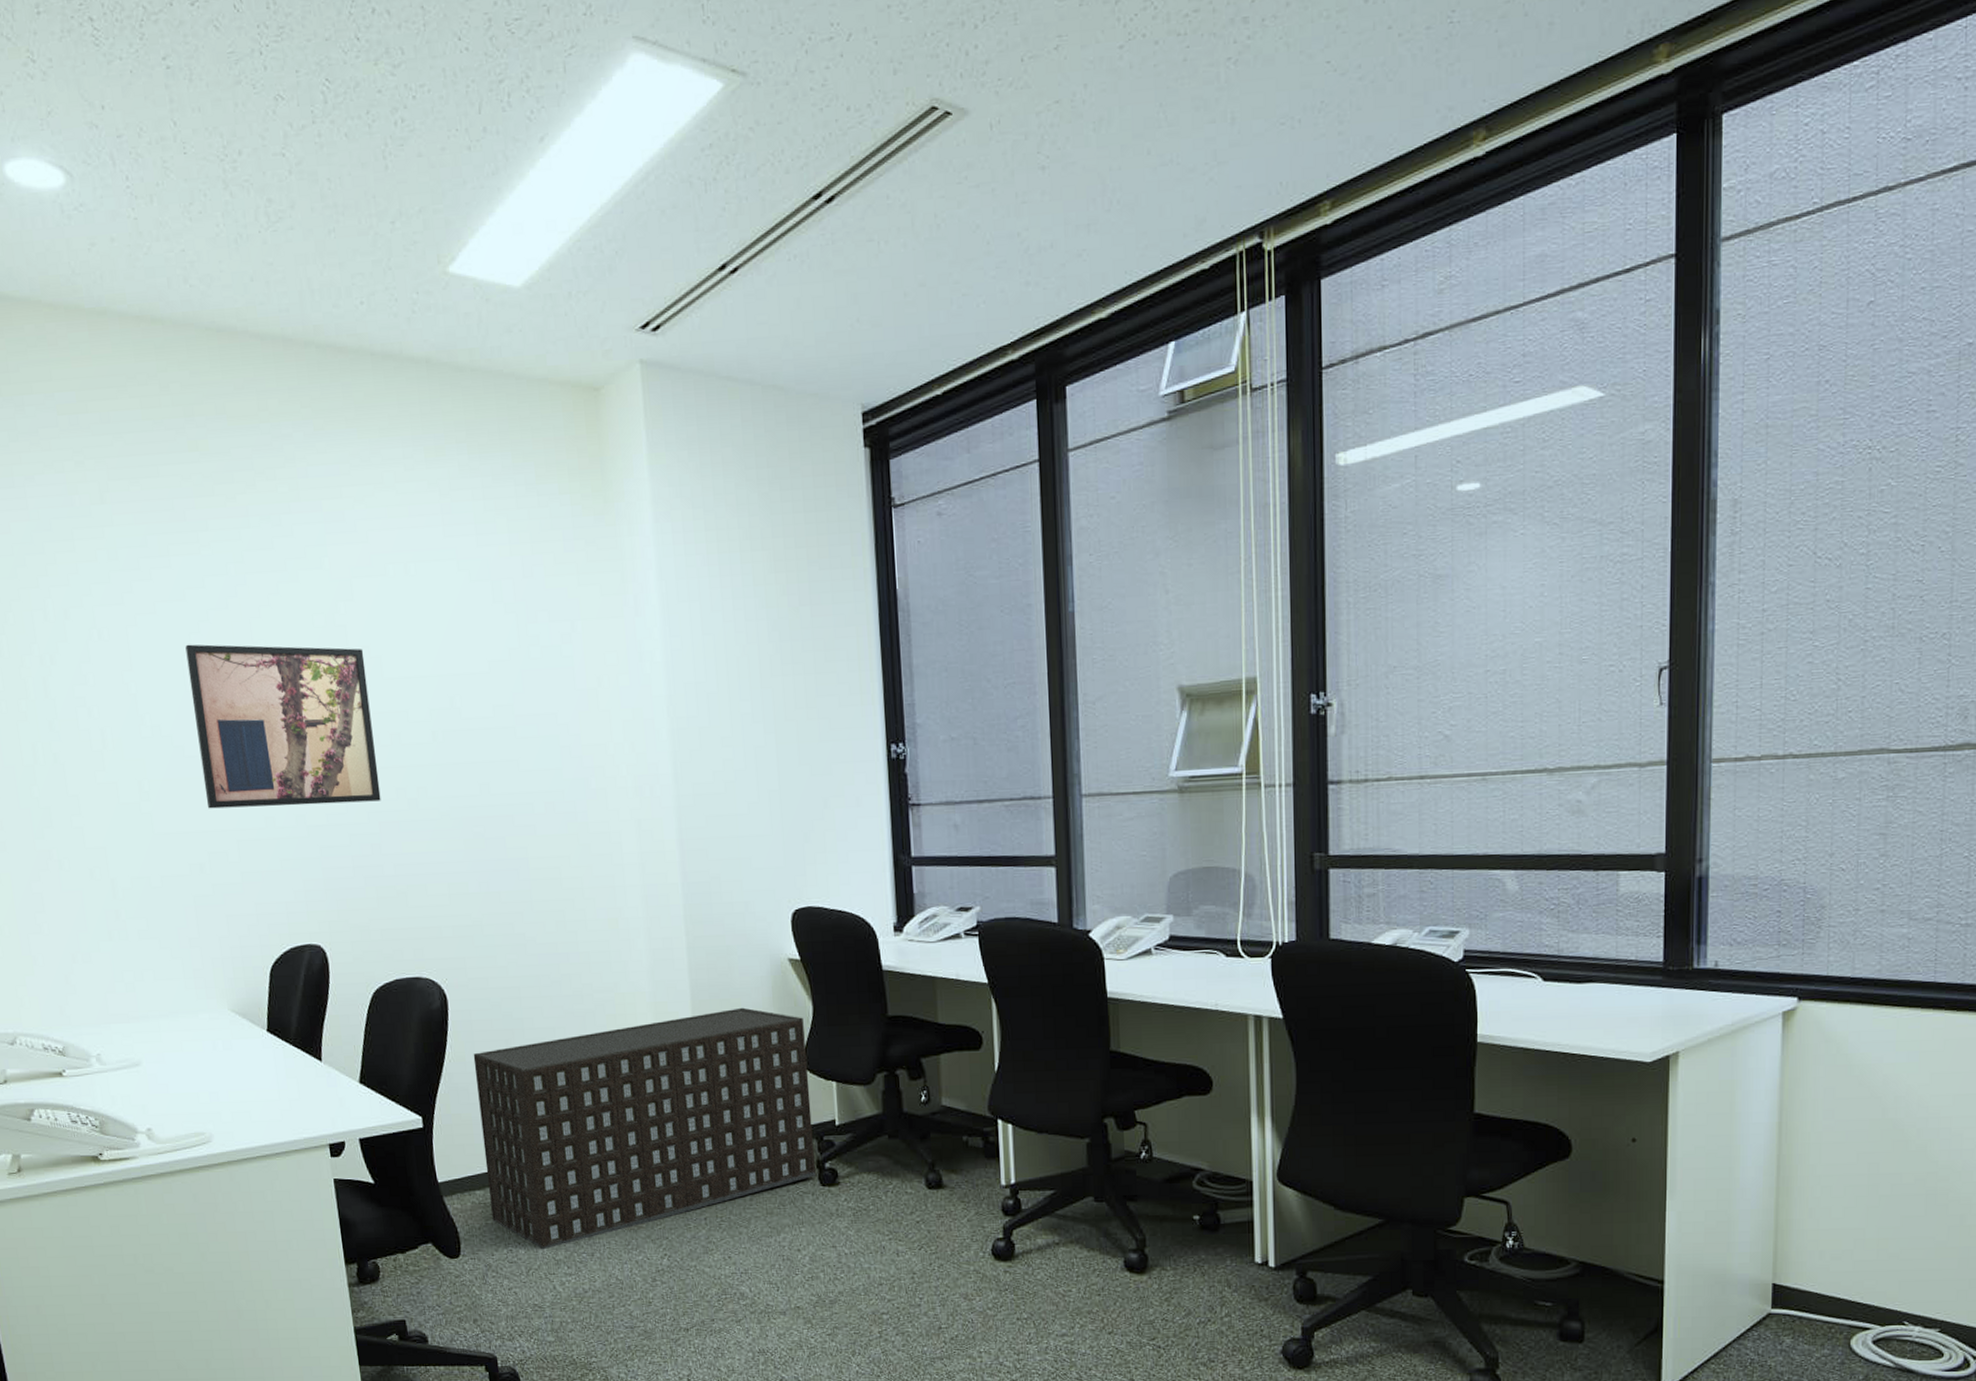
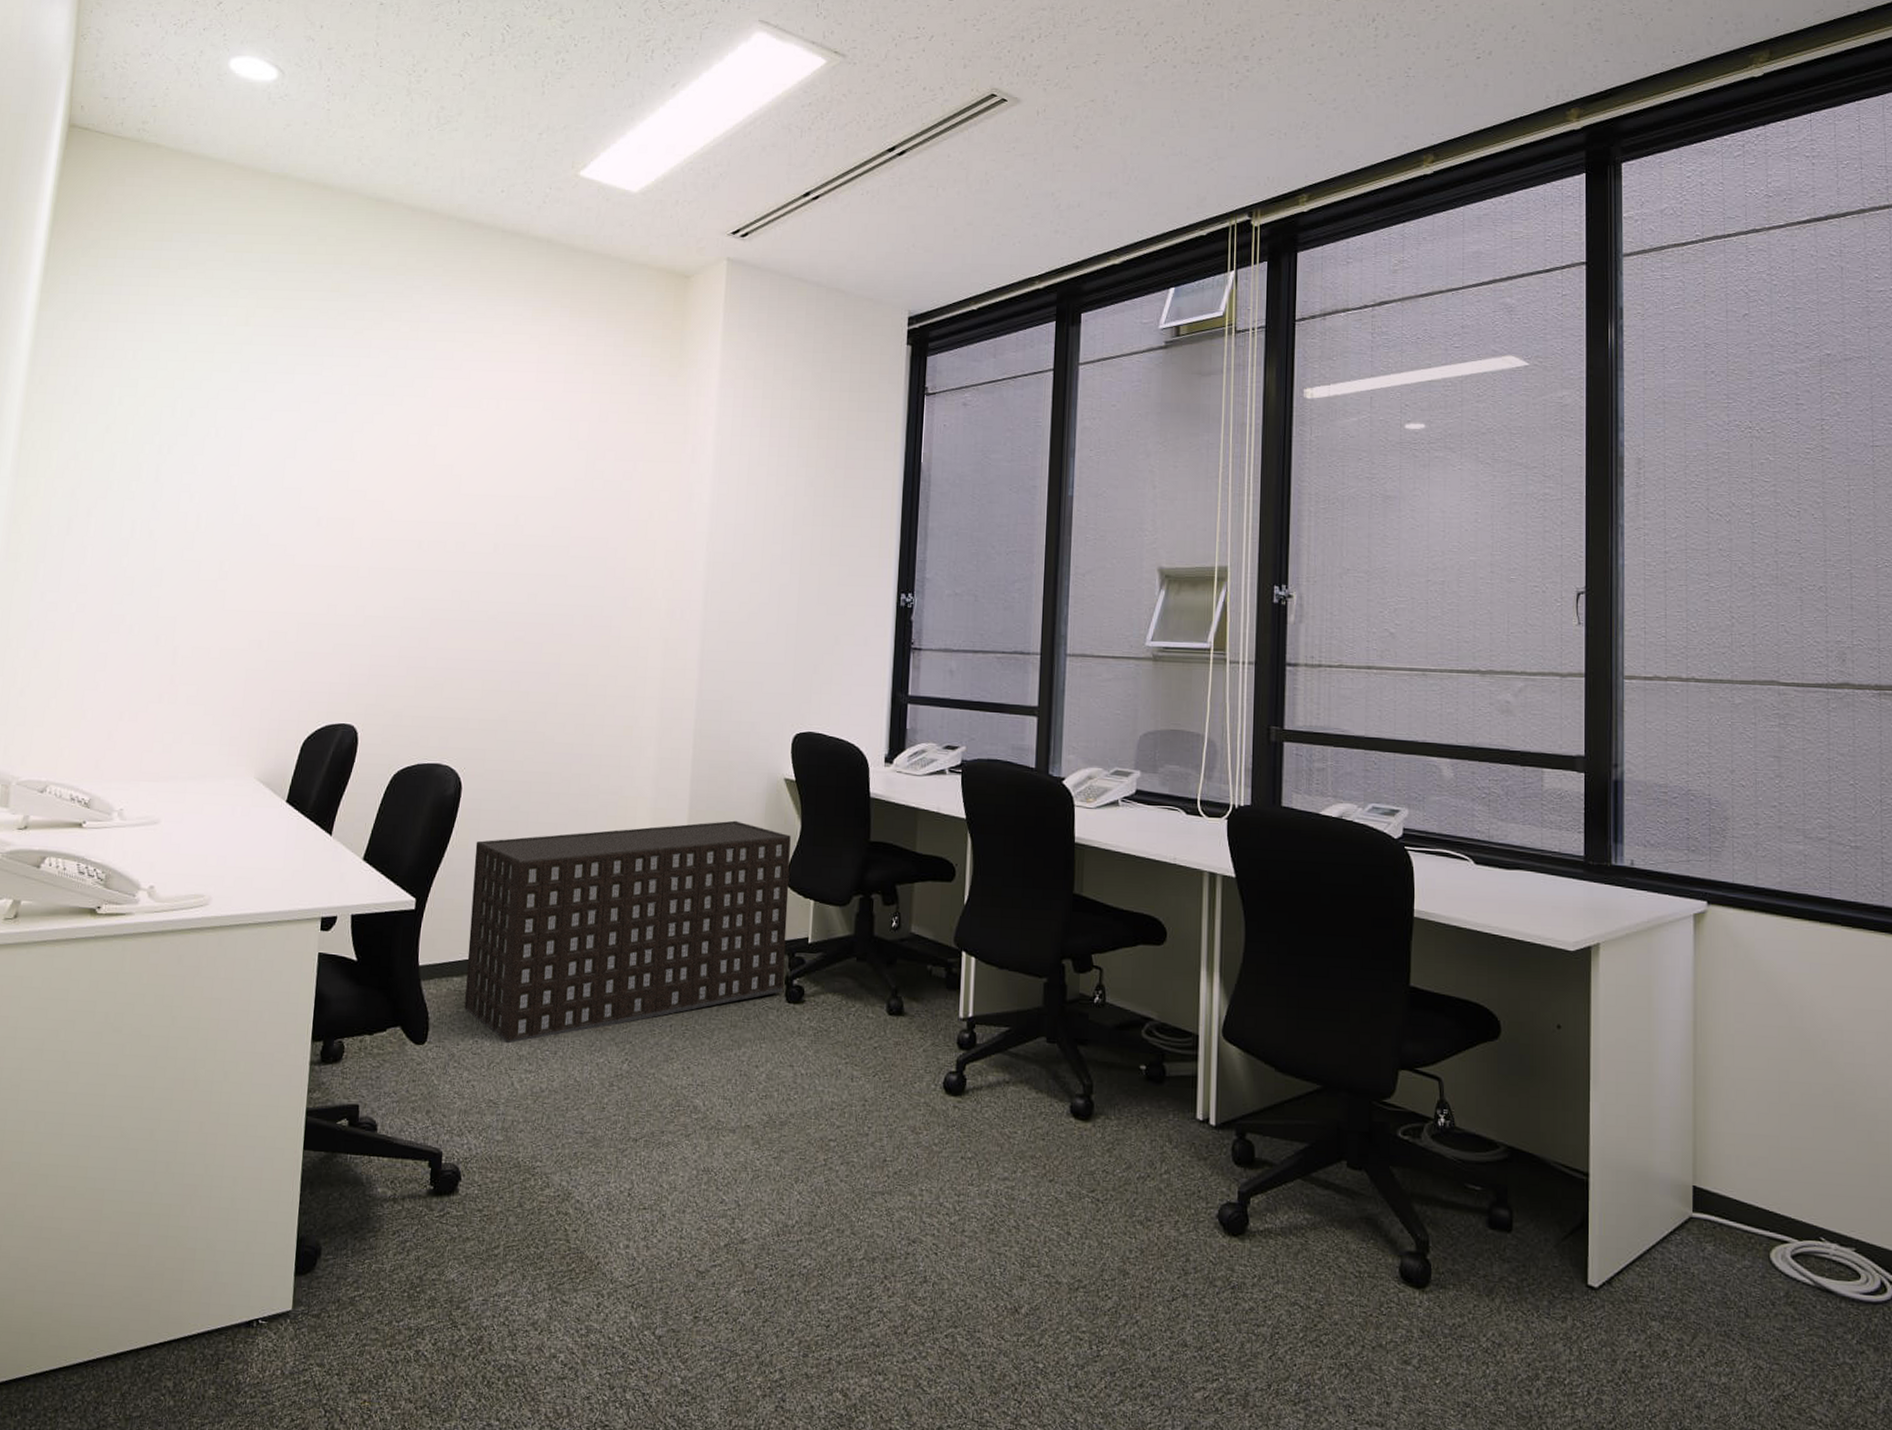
wall art: present [185,644,381,809] -> none [278,448,447,600]

